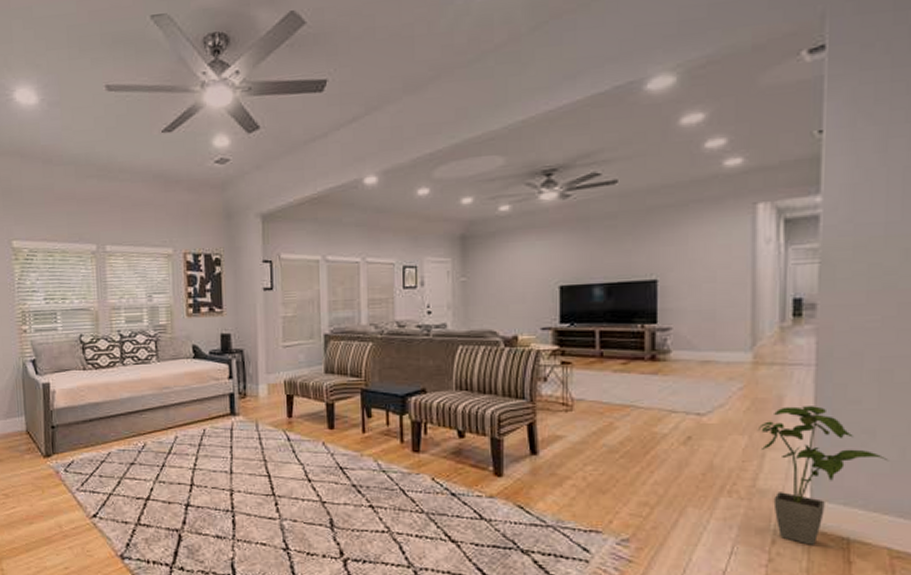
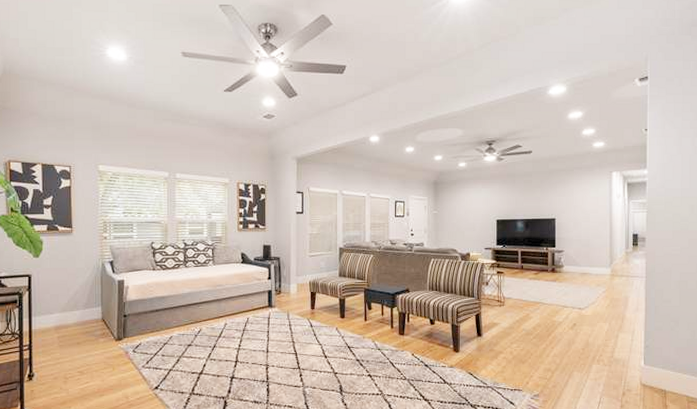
house plant: present [757,406,889,545] -> none [614,304,686,395]

